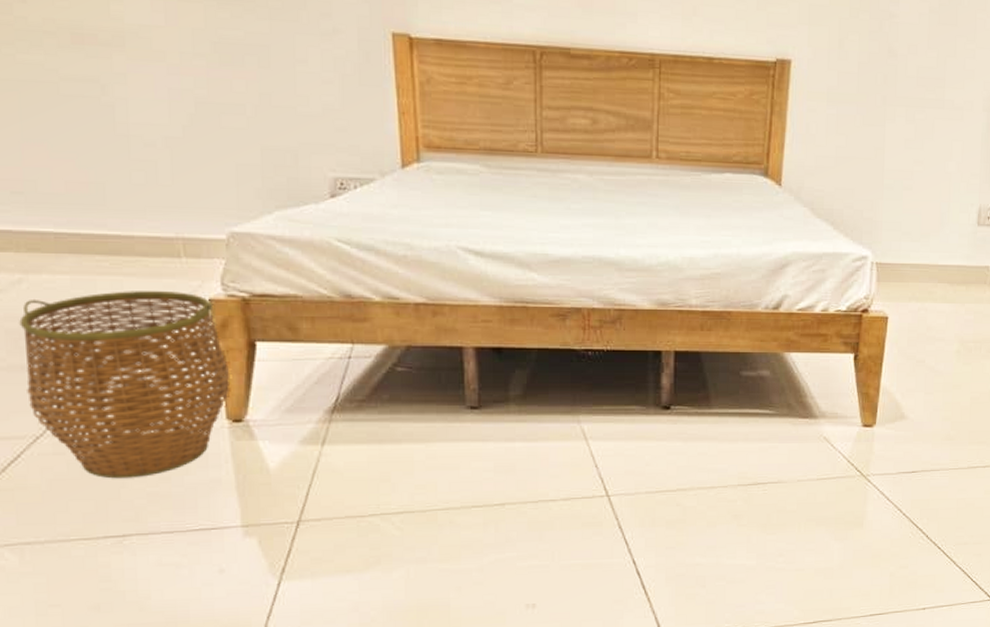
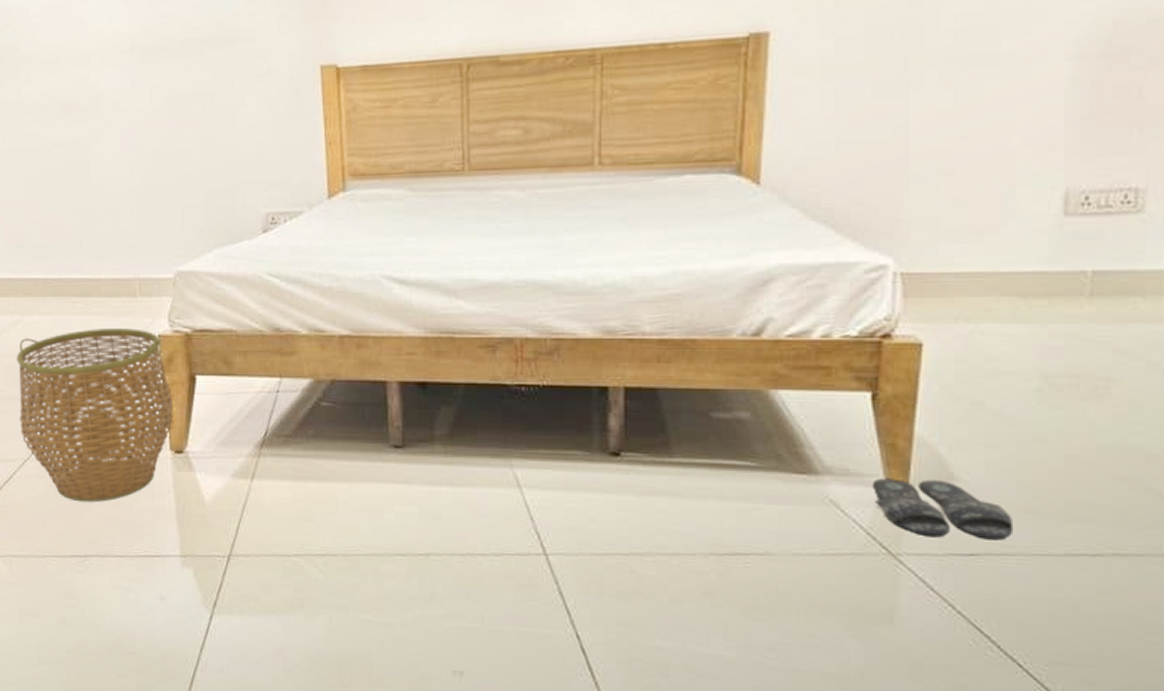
slippers: none [853,418,939,461] -> present [874,478,1014,540]

